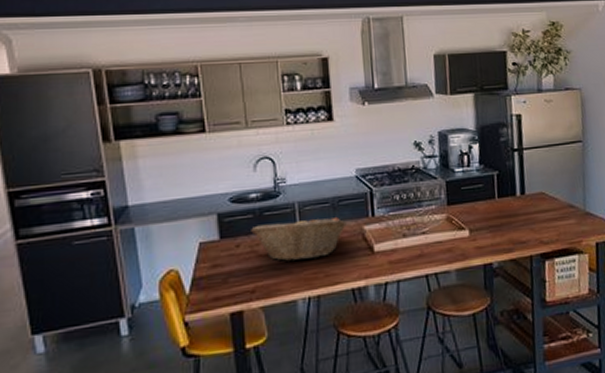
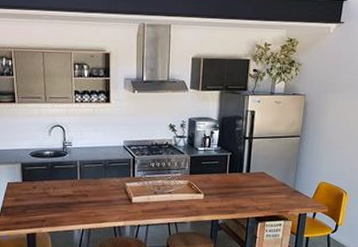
fruit basket: present [251,216,347,261] -> none [44,171,114,203]

